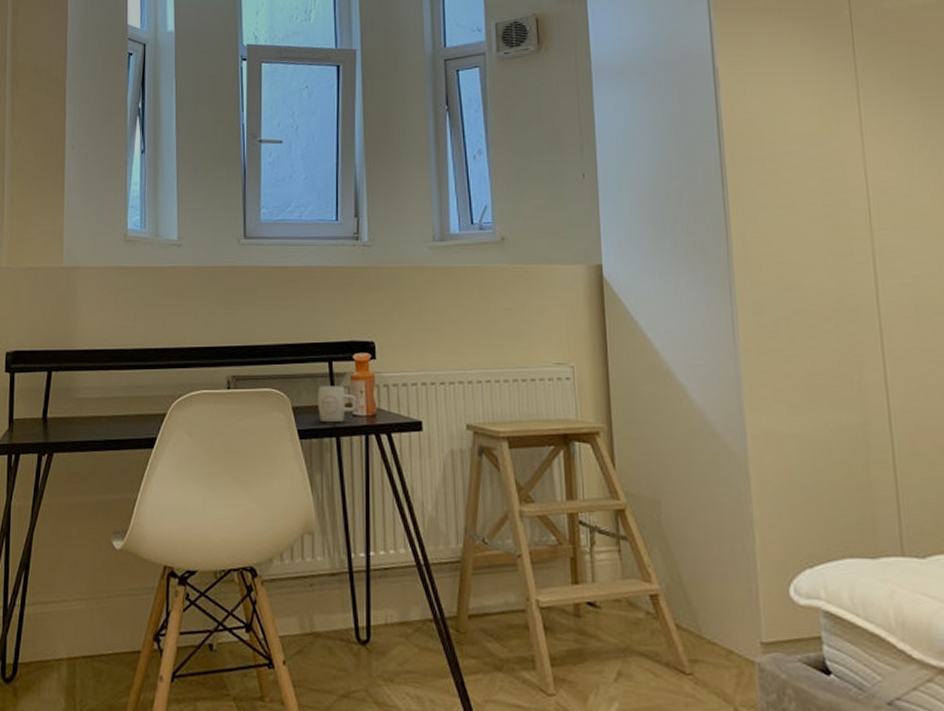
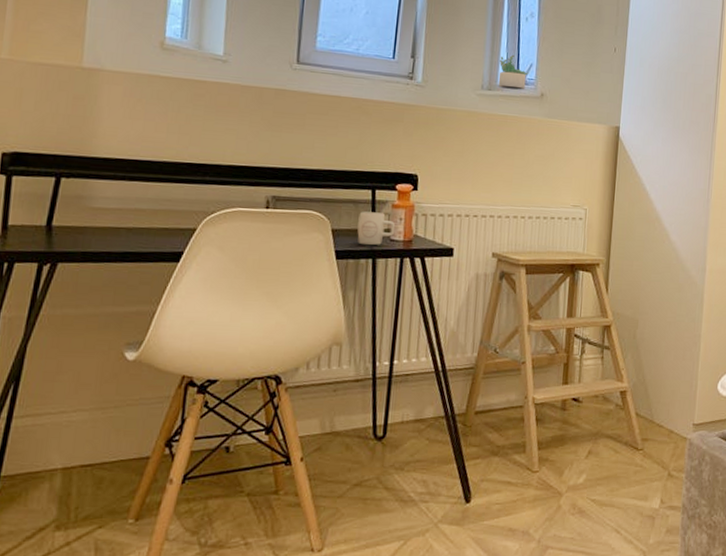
succulent plant: none [450,198,484,237] -> present [498,54,529,90]

